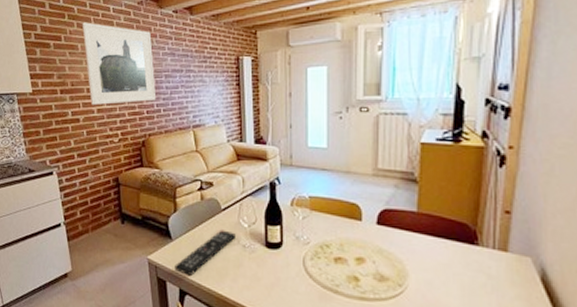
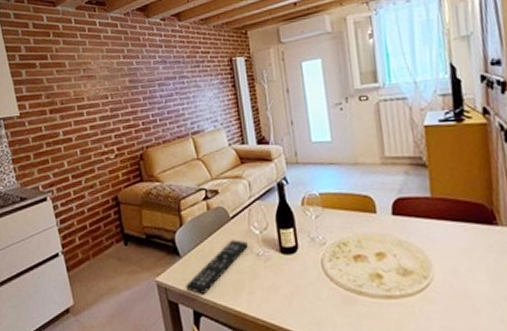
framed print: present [82,22,157,105] -> none [68,38,151,122]

